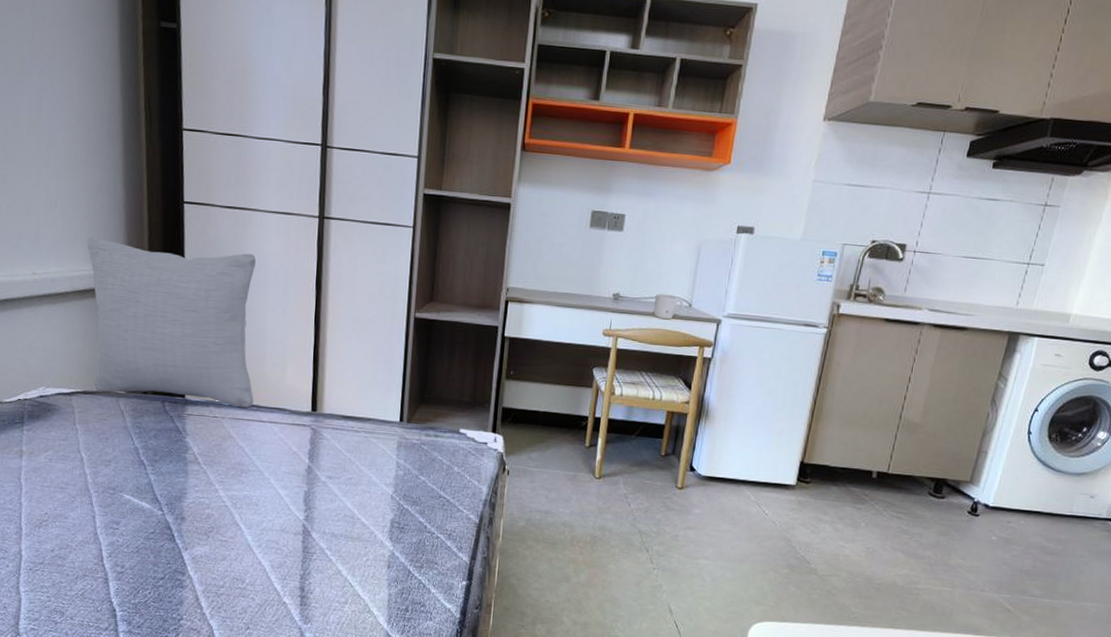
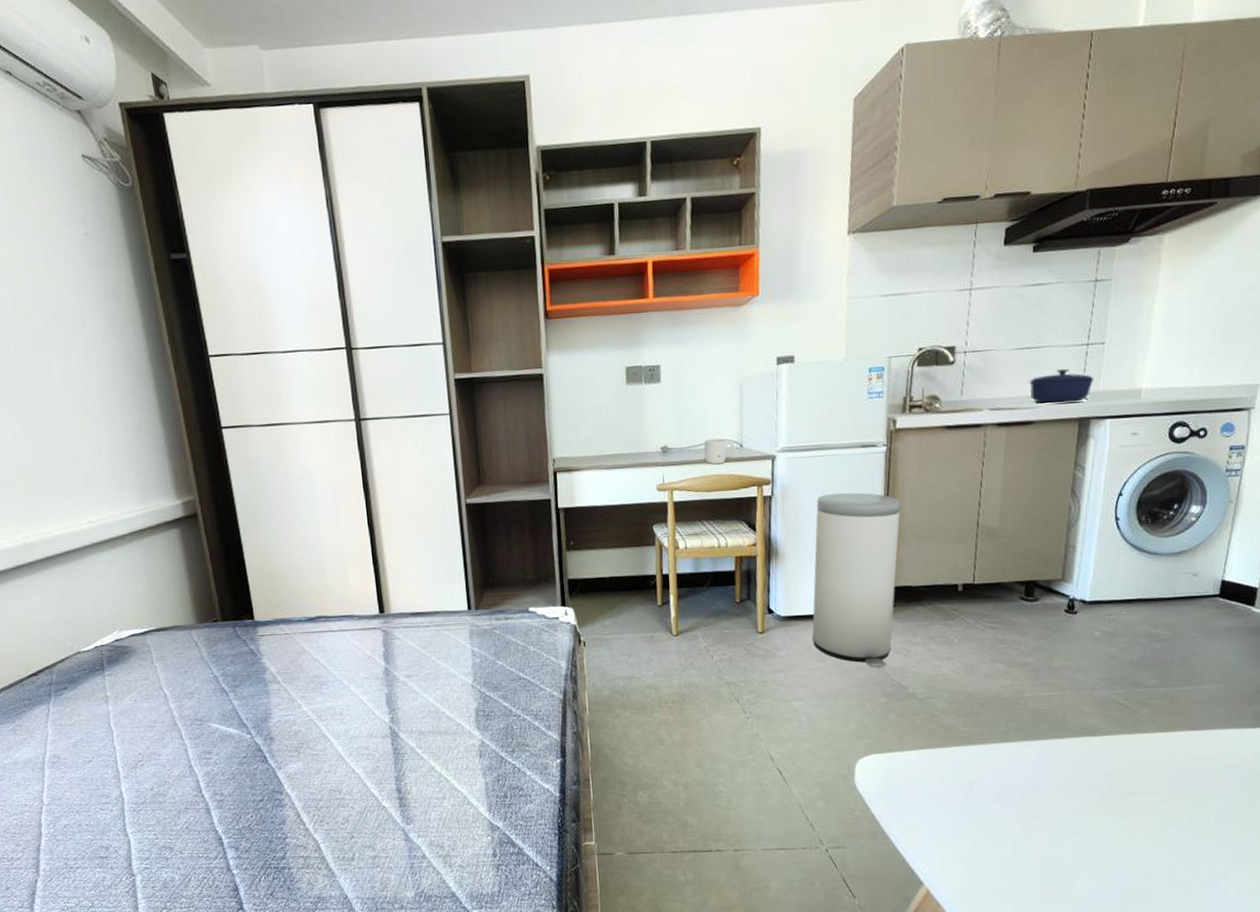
pillow: present [87,237,256,408] -> none [135,467,322,627]
pedal bin: none [728,365,833,539] -> present [812,492,901,668]
cooking pot: none [968,282,1029,317] -> present [1029,368,1094,404]

